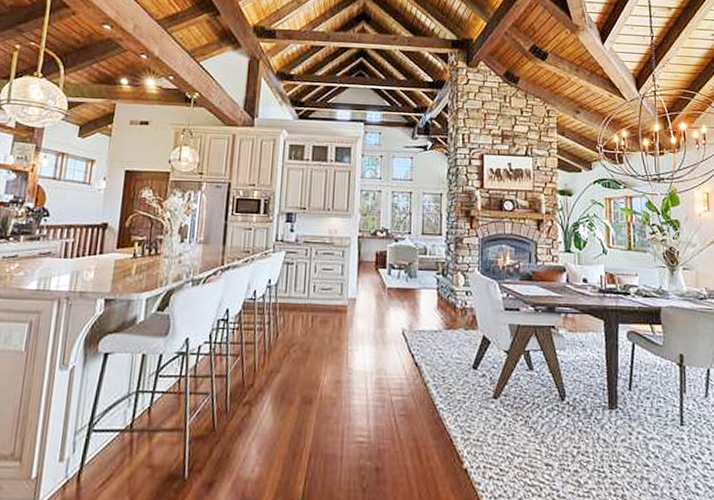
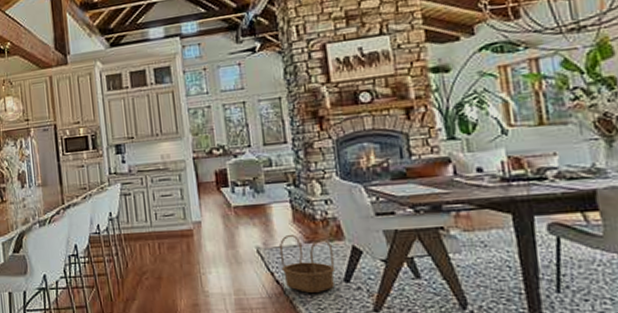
basket: none [421,319,467,377] -> present [279,234,336,293]

